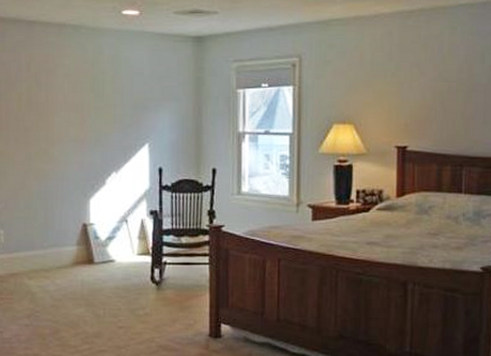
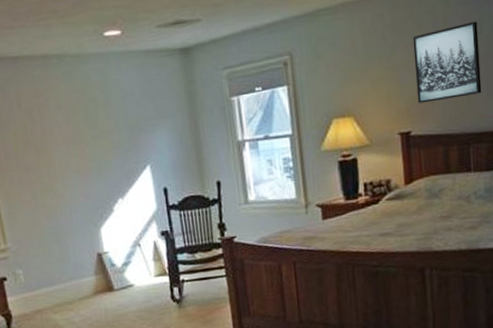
wall art: none [417,51,480,121] -> present [412,21,482,104]

